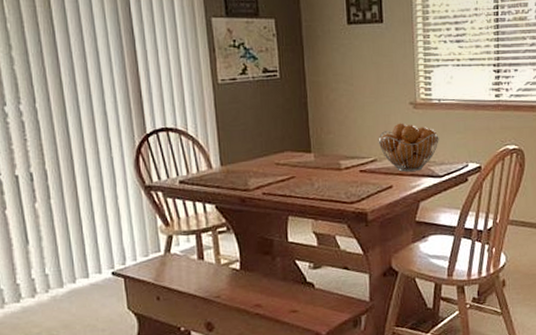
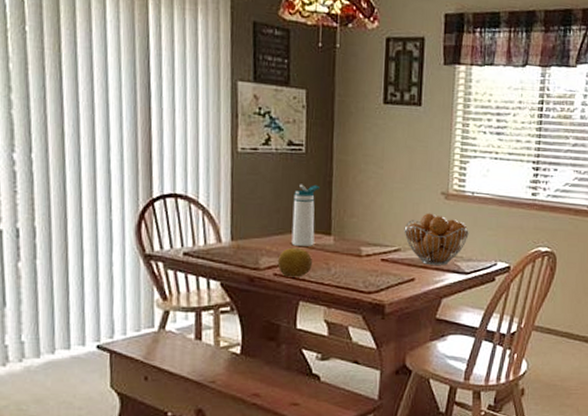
fruit: none [264,167,297,195] -> present [277,248,312,278]
water bottle: none [273,107,297,165] -> present [291,184,320,246]

